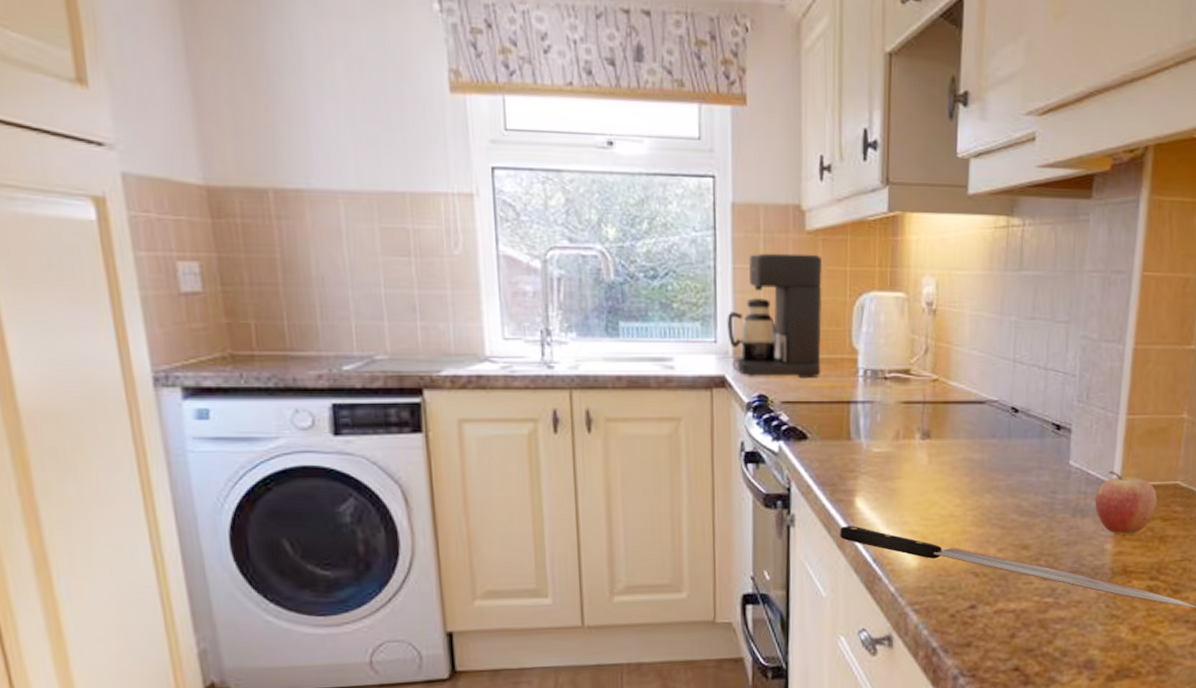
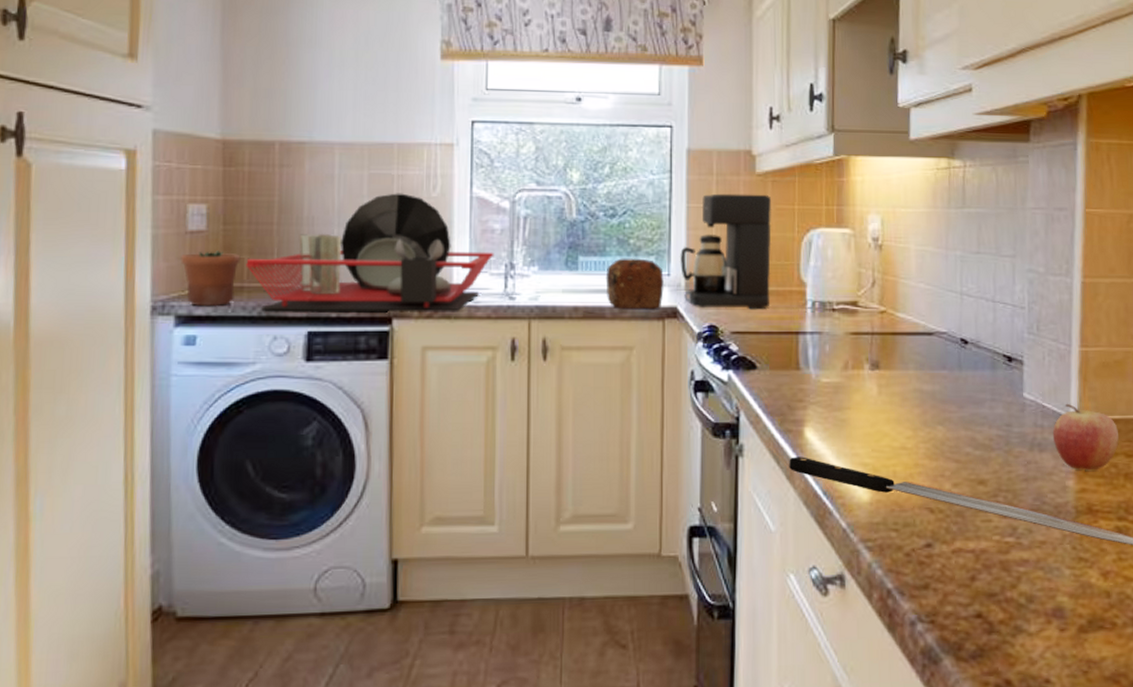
planter: none [178,315,247,376] -> present [181,251,241,306]
dish rack: none [253,250,528,383] -> present [246,193,494,312]
bread loaf: none [649,324,712,380] -> present [605,258,665,311]

